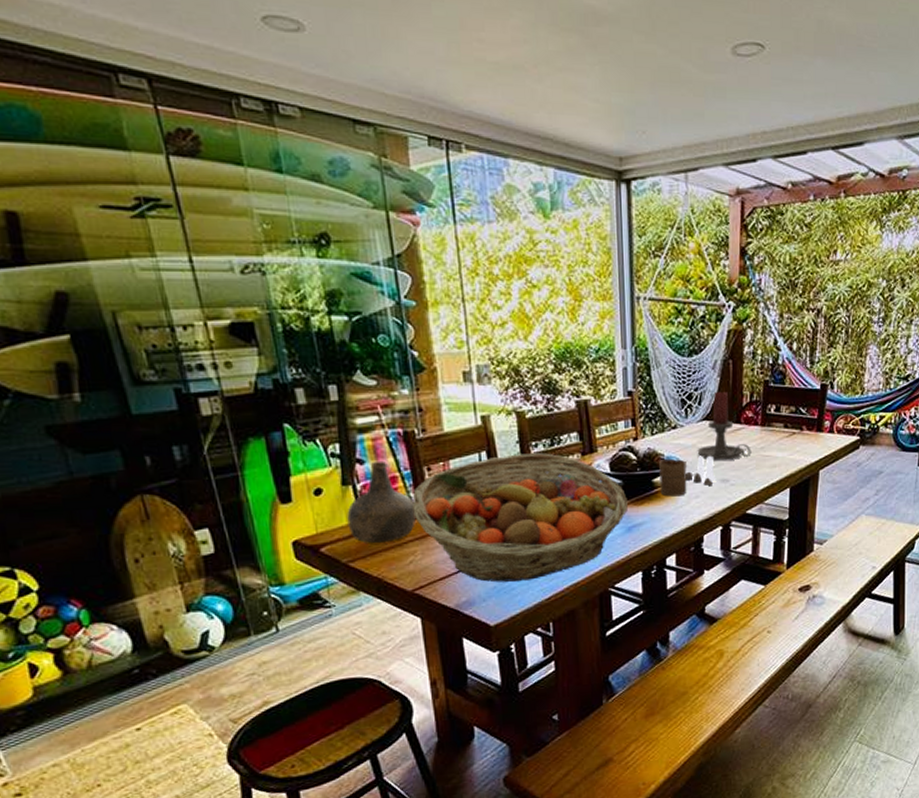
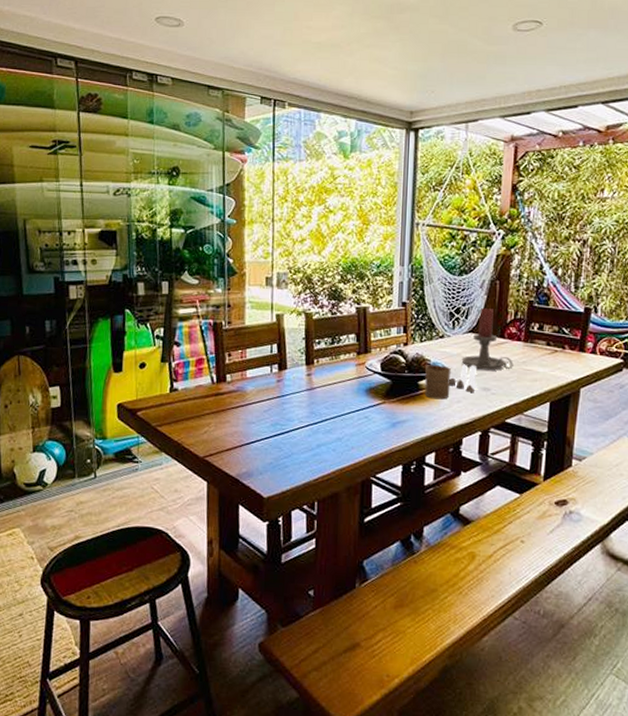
bottle: present [347,460,417,544] -> none [161,344,215,414]
fruit basket: present [412,453,628,582] -> none [213,348,394,461]

